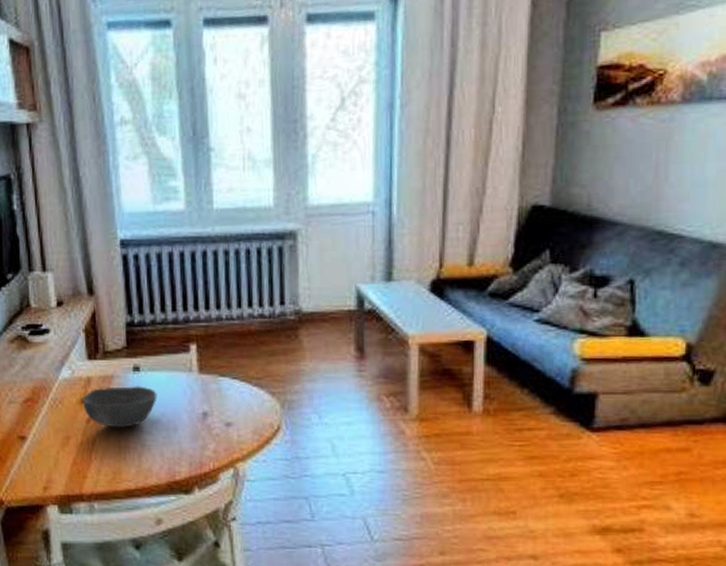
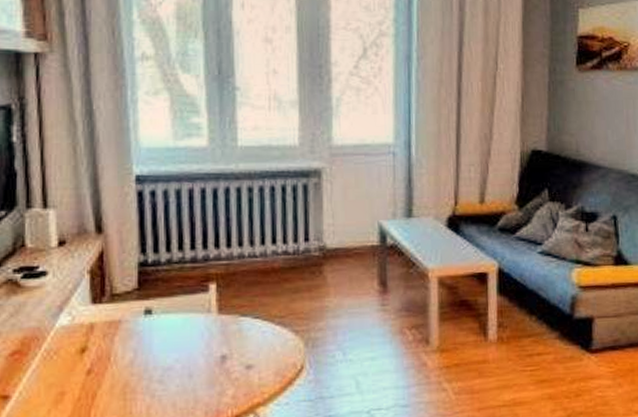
bowl: present [82,386,157,428] -> none [82,330,171,379]

